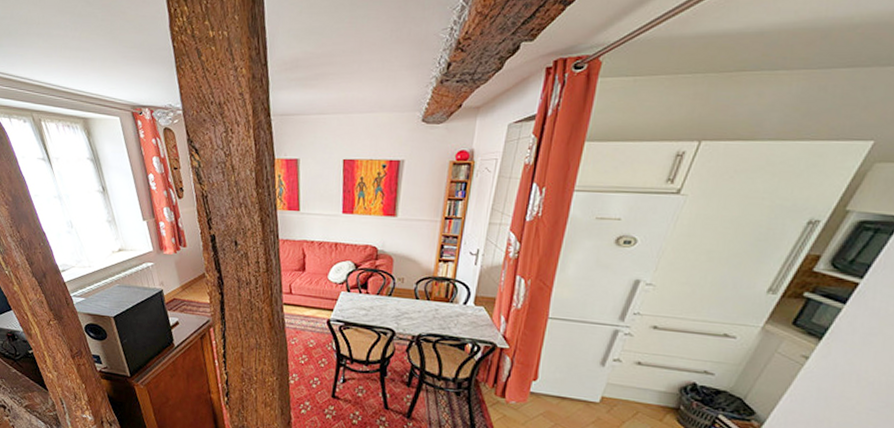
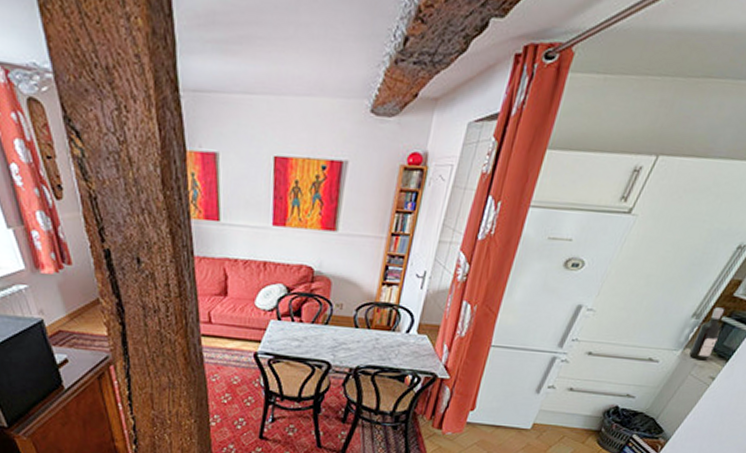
bottle: none [771,282,806,338] -> present [689,307,725,361]

